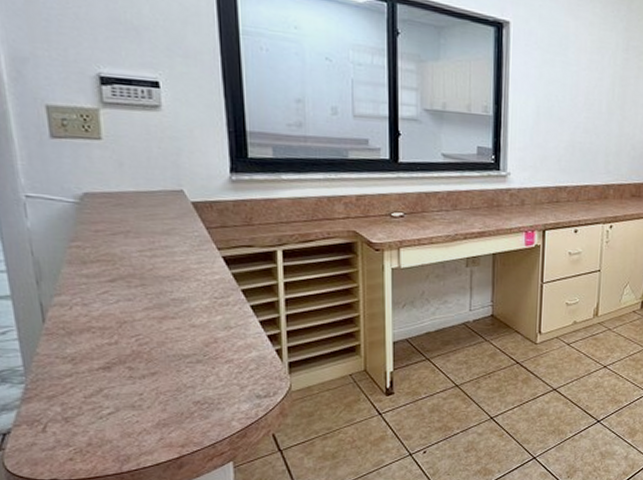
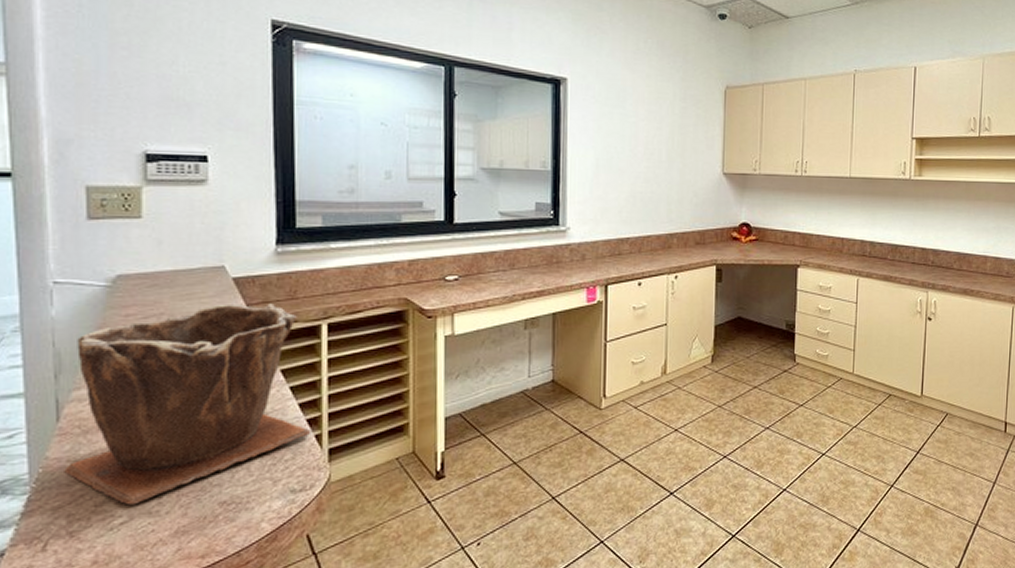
plant pot: none [53,226,272,399] -> present [64,303,312,505]

